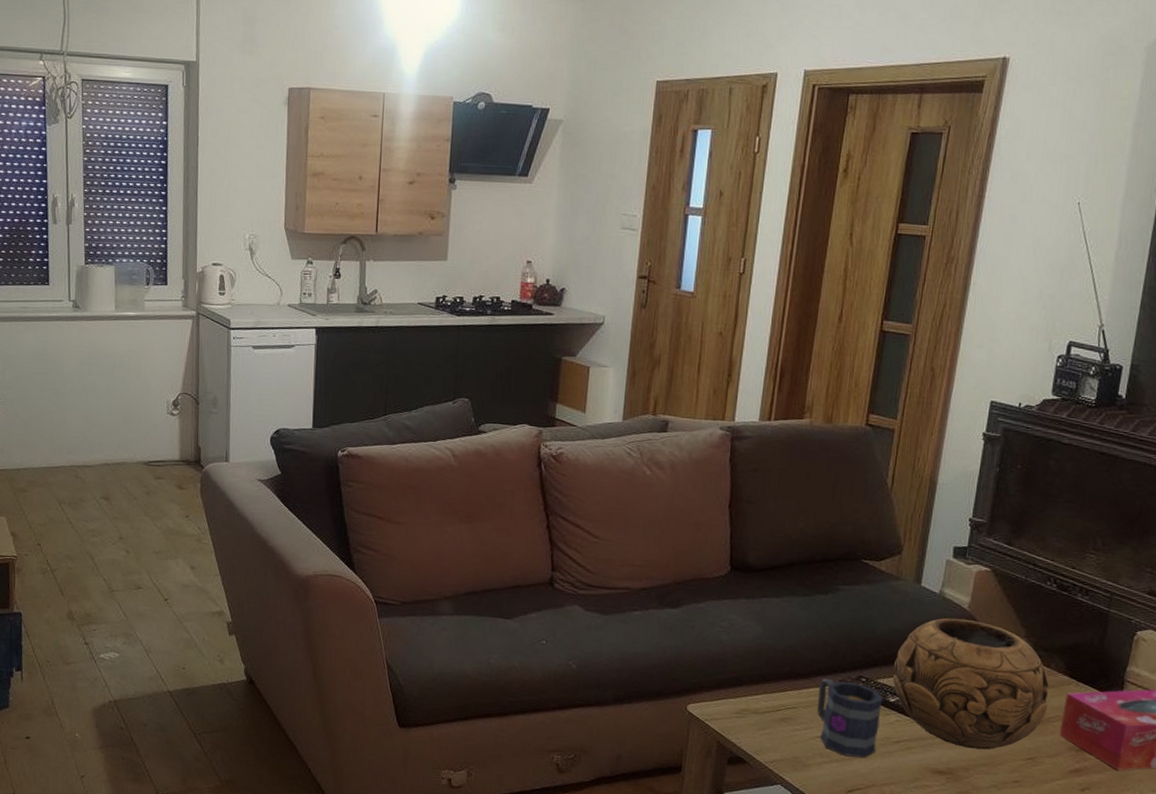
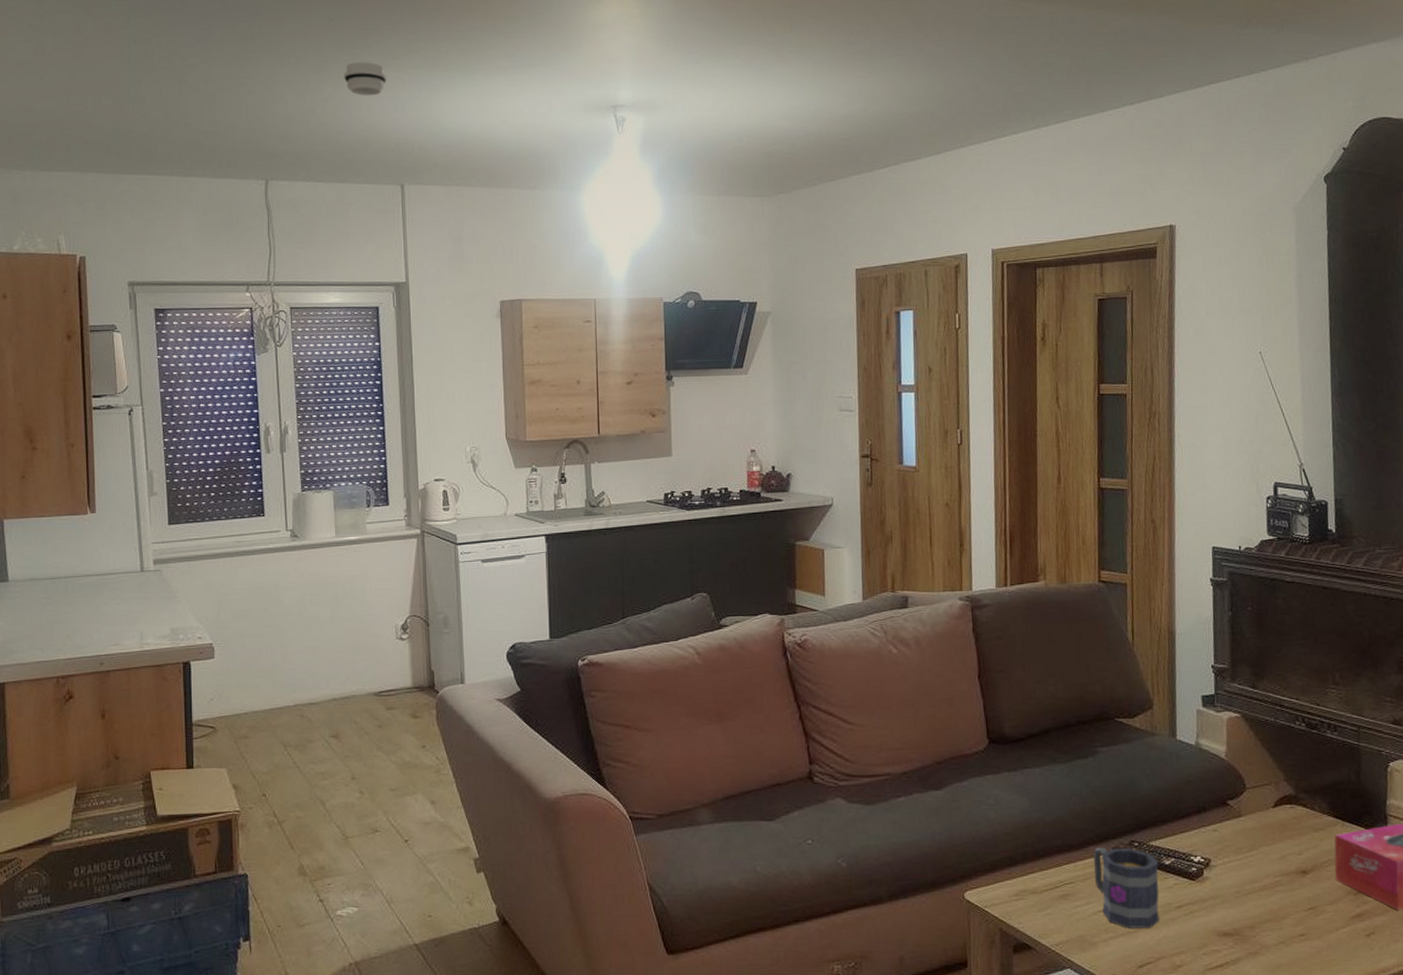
decorative bowl: present [893,618,1049,750] -> none [1164,769,1319,905]

